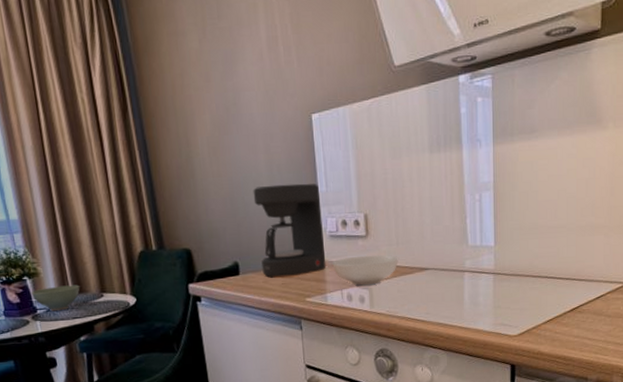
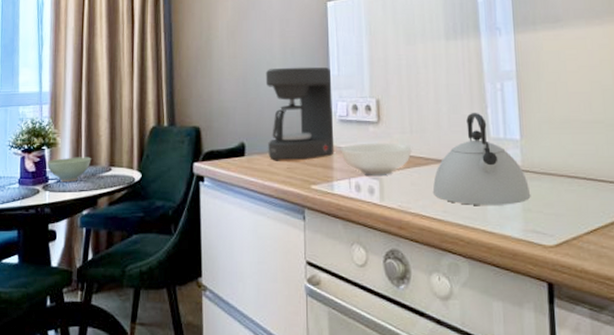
kettle: none [416,222,501,306] -> present [432,112,531,205]

